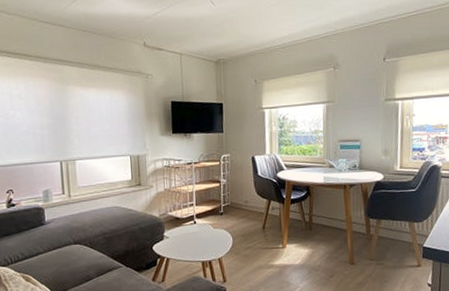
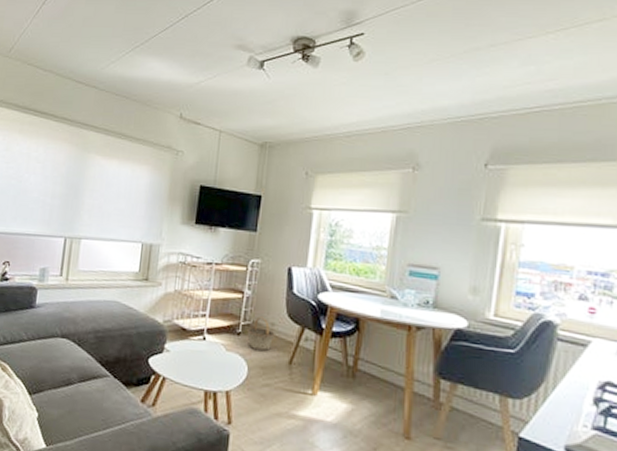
basket: none [227,198,249,224] -> present [247,316,275,352]

